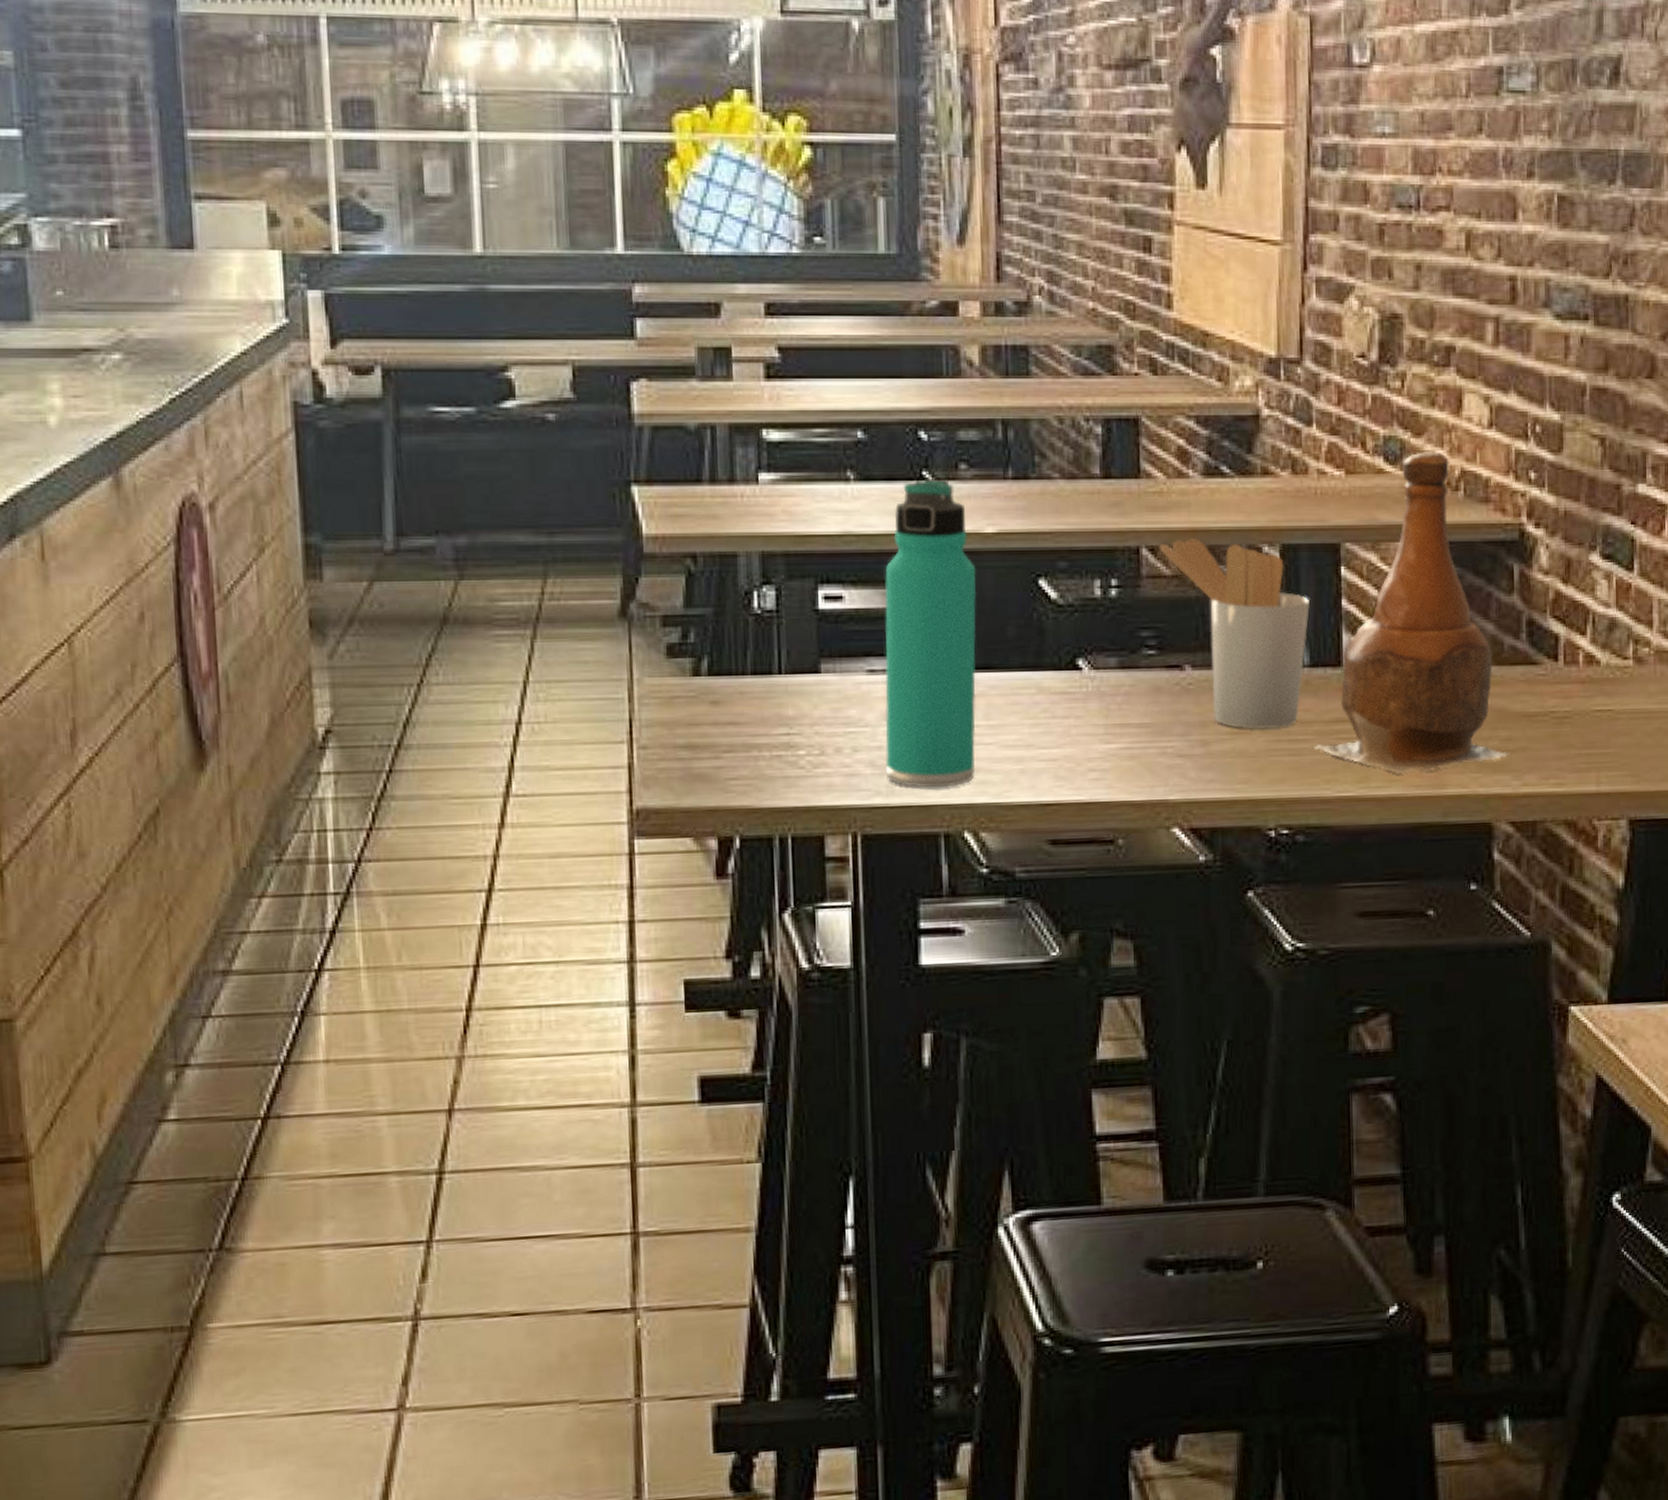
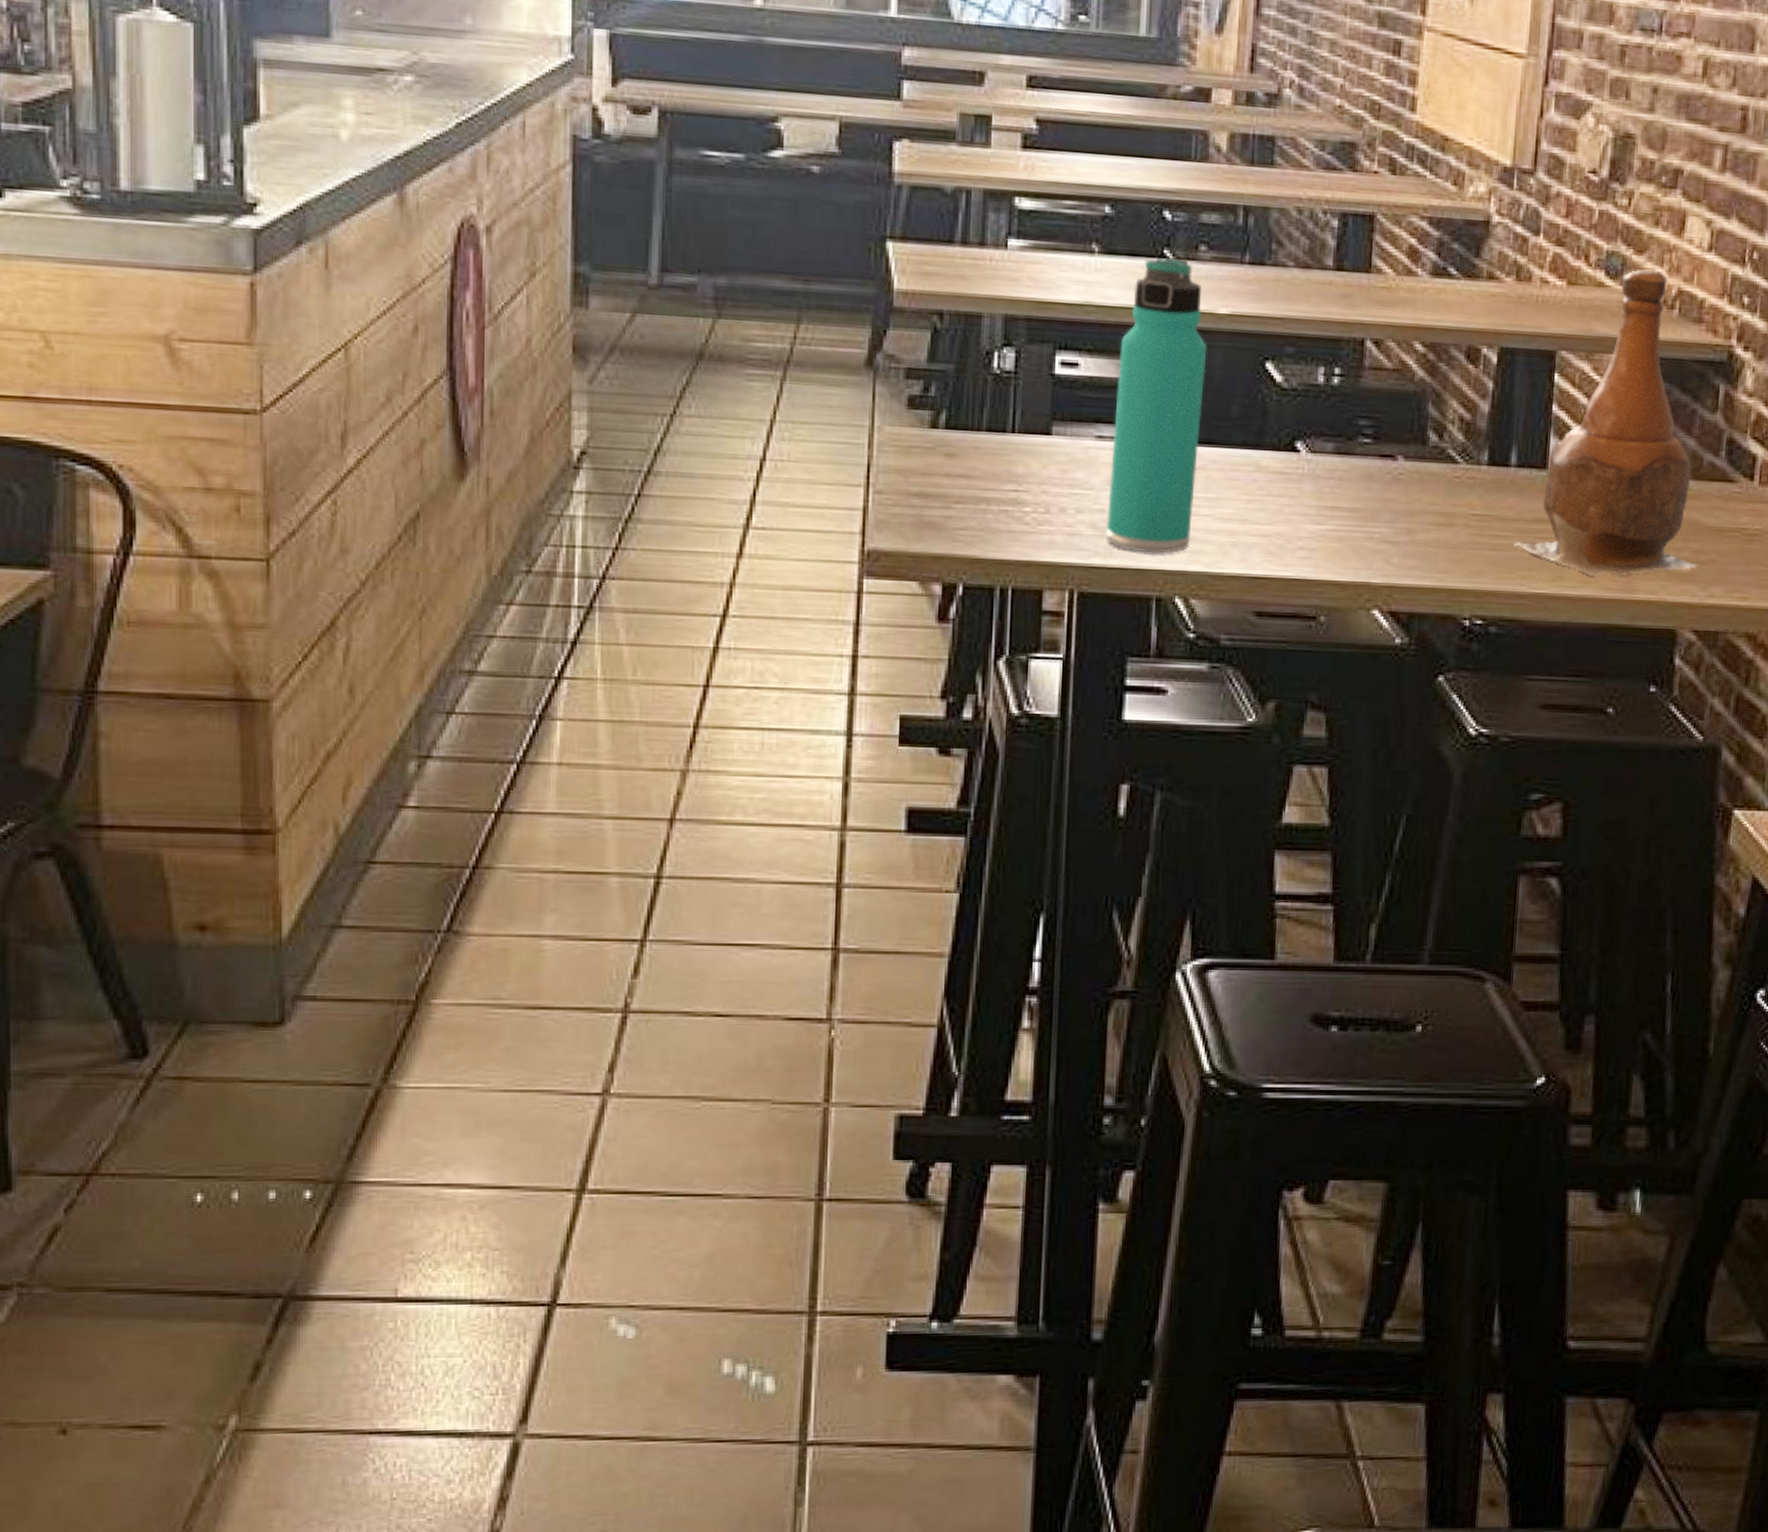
utensil holder: present [1159,538,1310,729] -> none [1383,334,1522,524]

